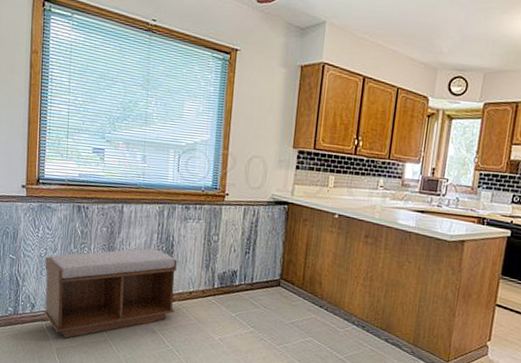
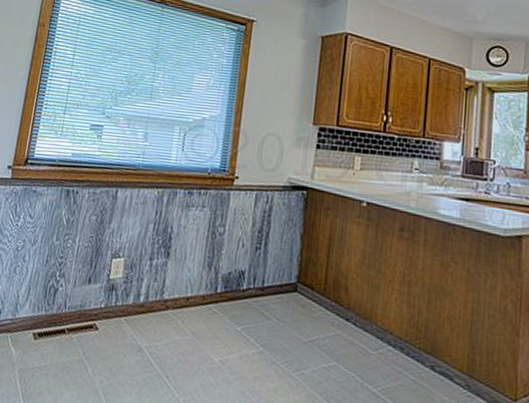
bench: present [44,248,177,338] -> none [11,241,175,356]

